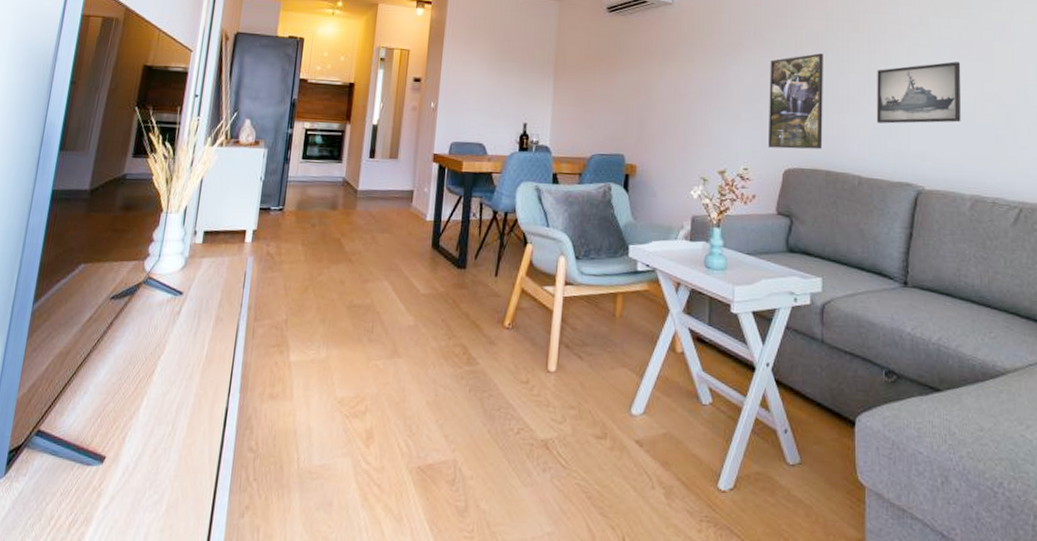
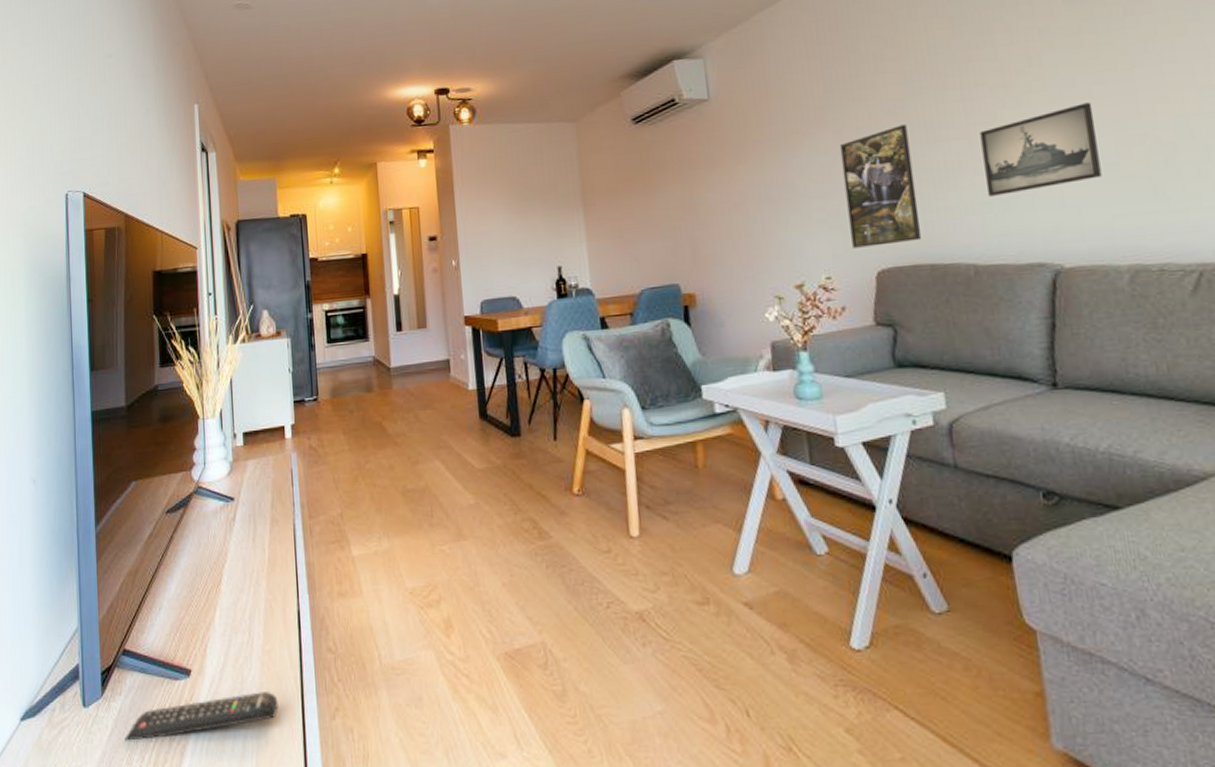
remote control: none [20,484,190,524] -> present [124,692,278,741]

